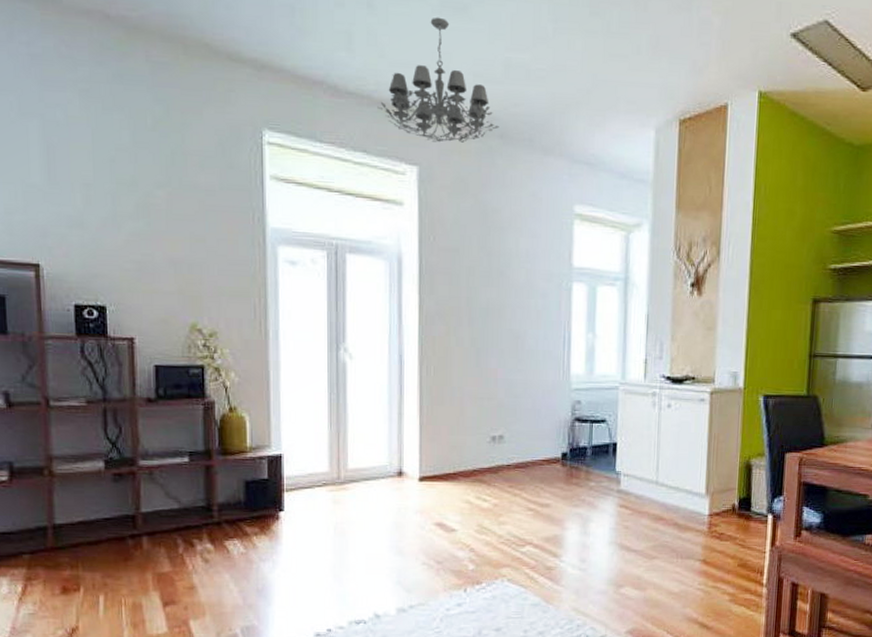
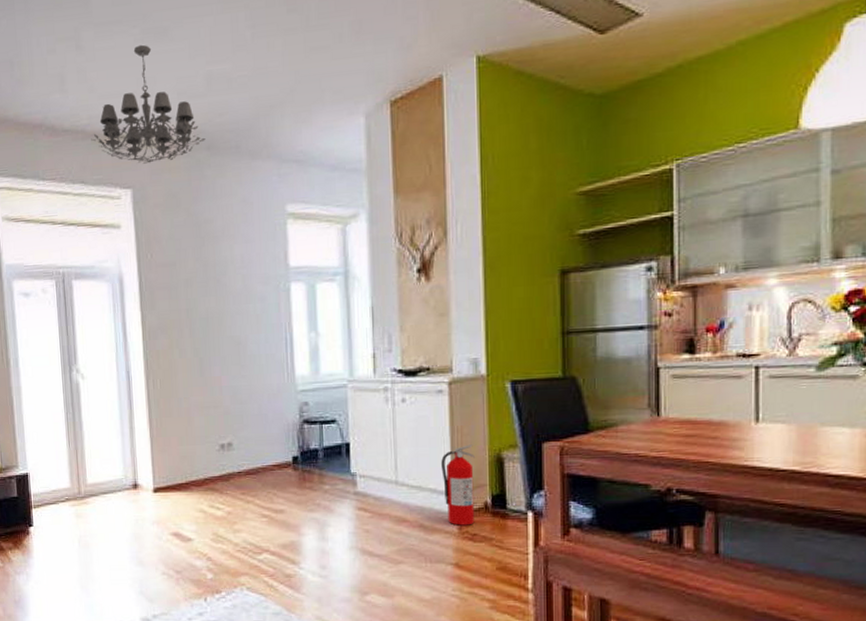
fire extinguisher: none [698,451,728,525] -> present [441,444,475,526]

